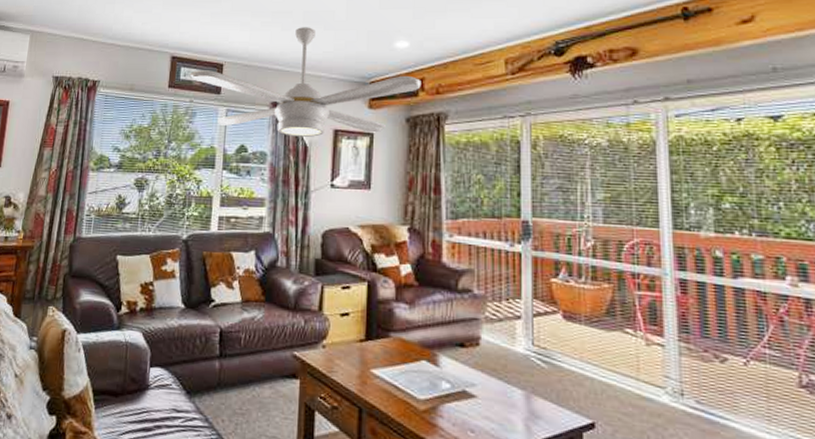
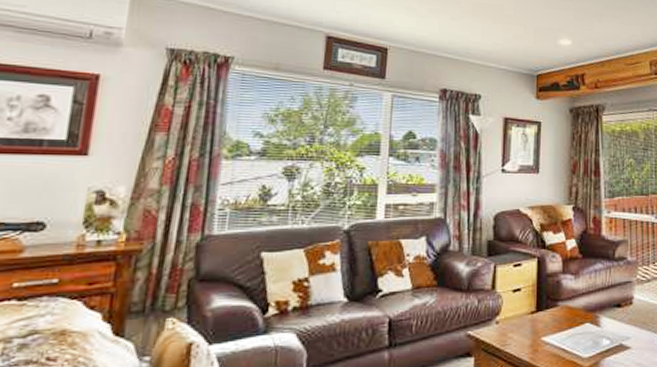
ceiling fan: present [189,27,421,137] -> none [349,18,582,124]

